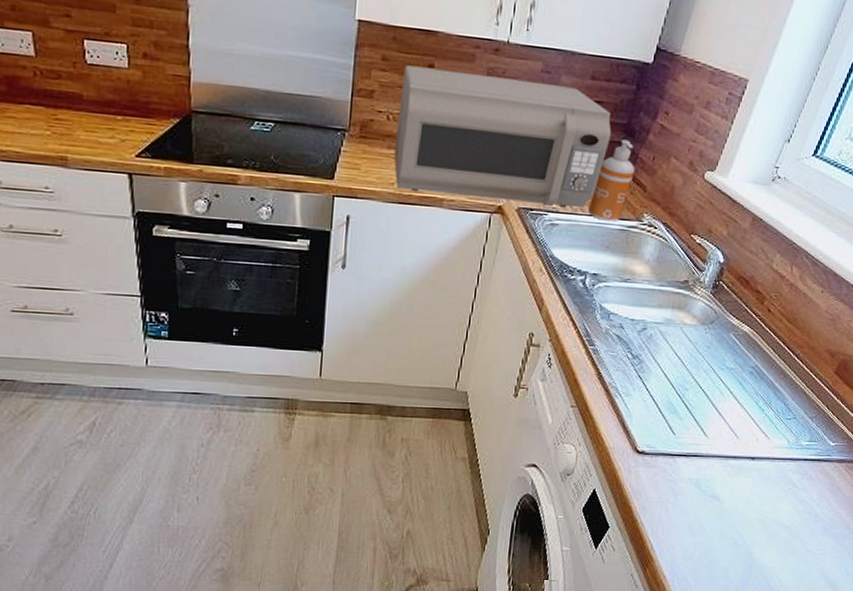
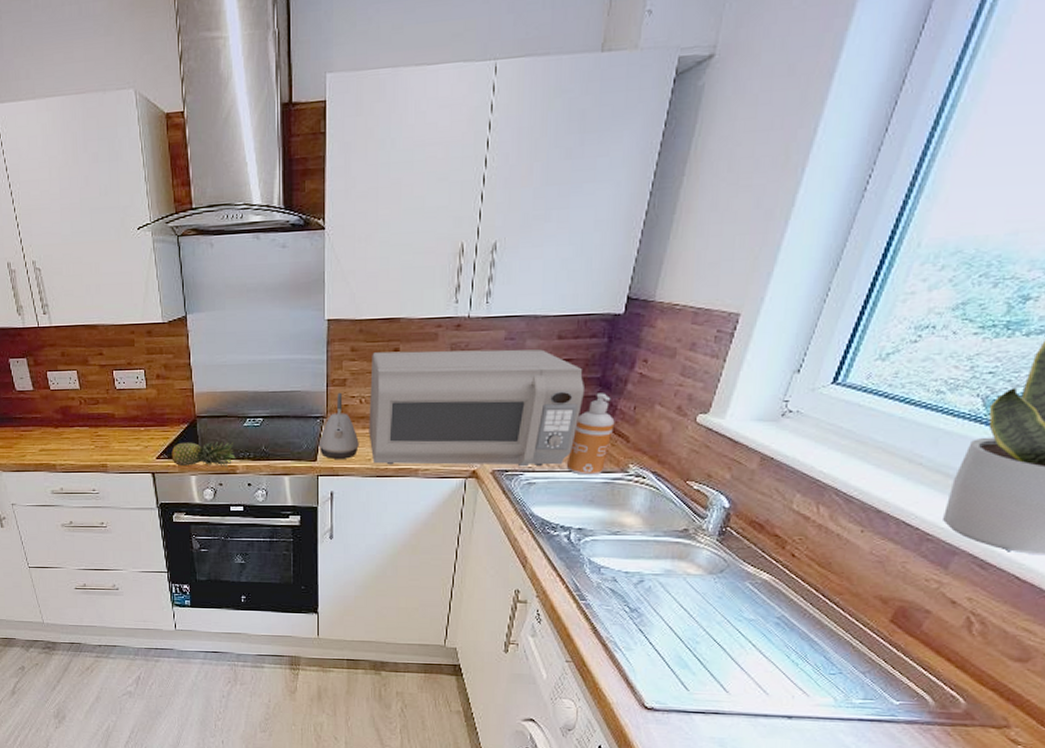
fruit: none [156,140,238,177] -> present [171,441,236,468]
kettle: none [337,104,383,181] -> present [318,392,359,460]

